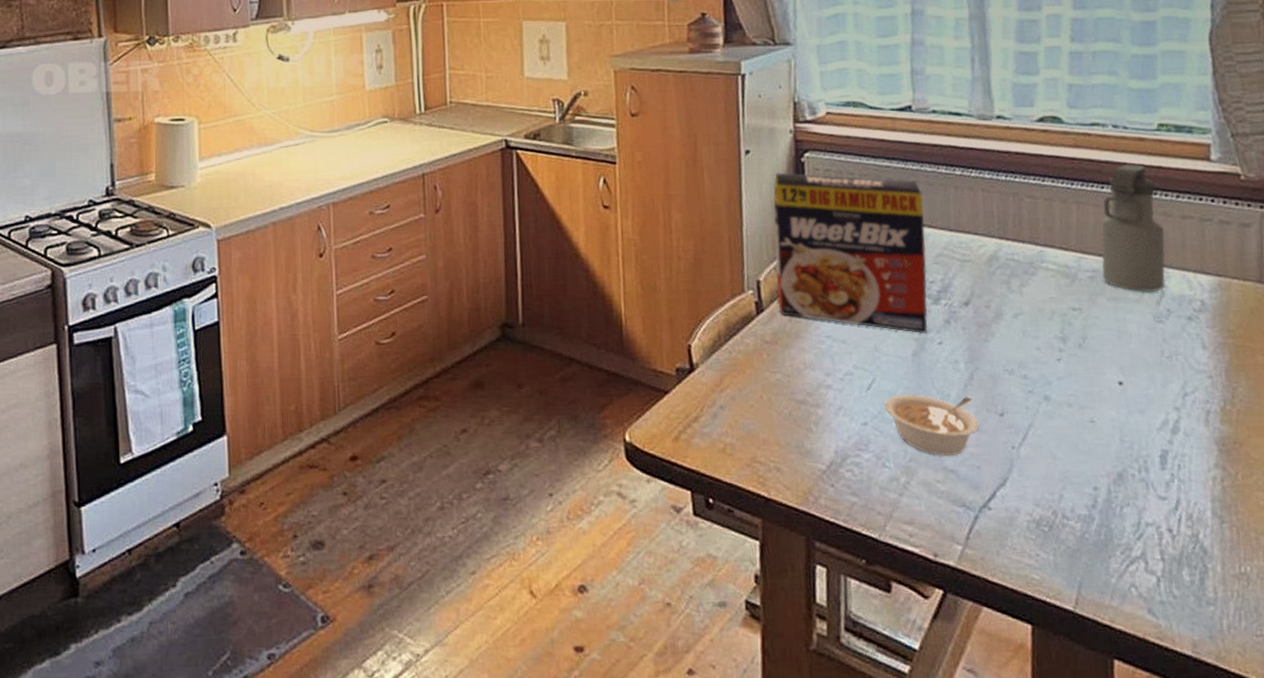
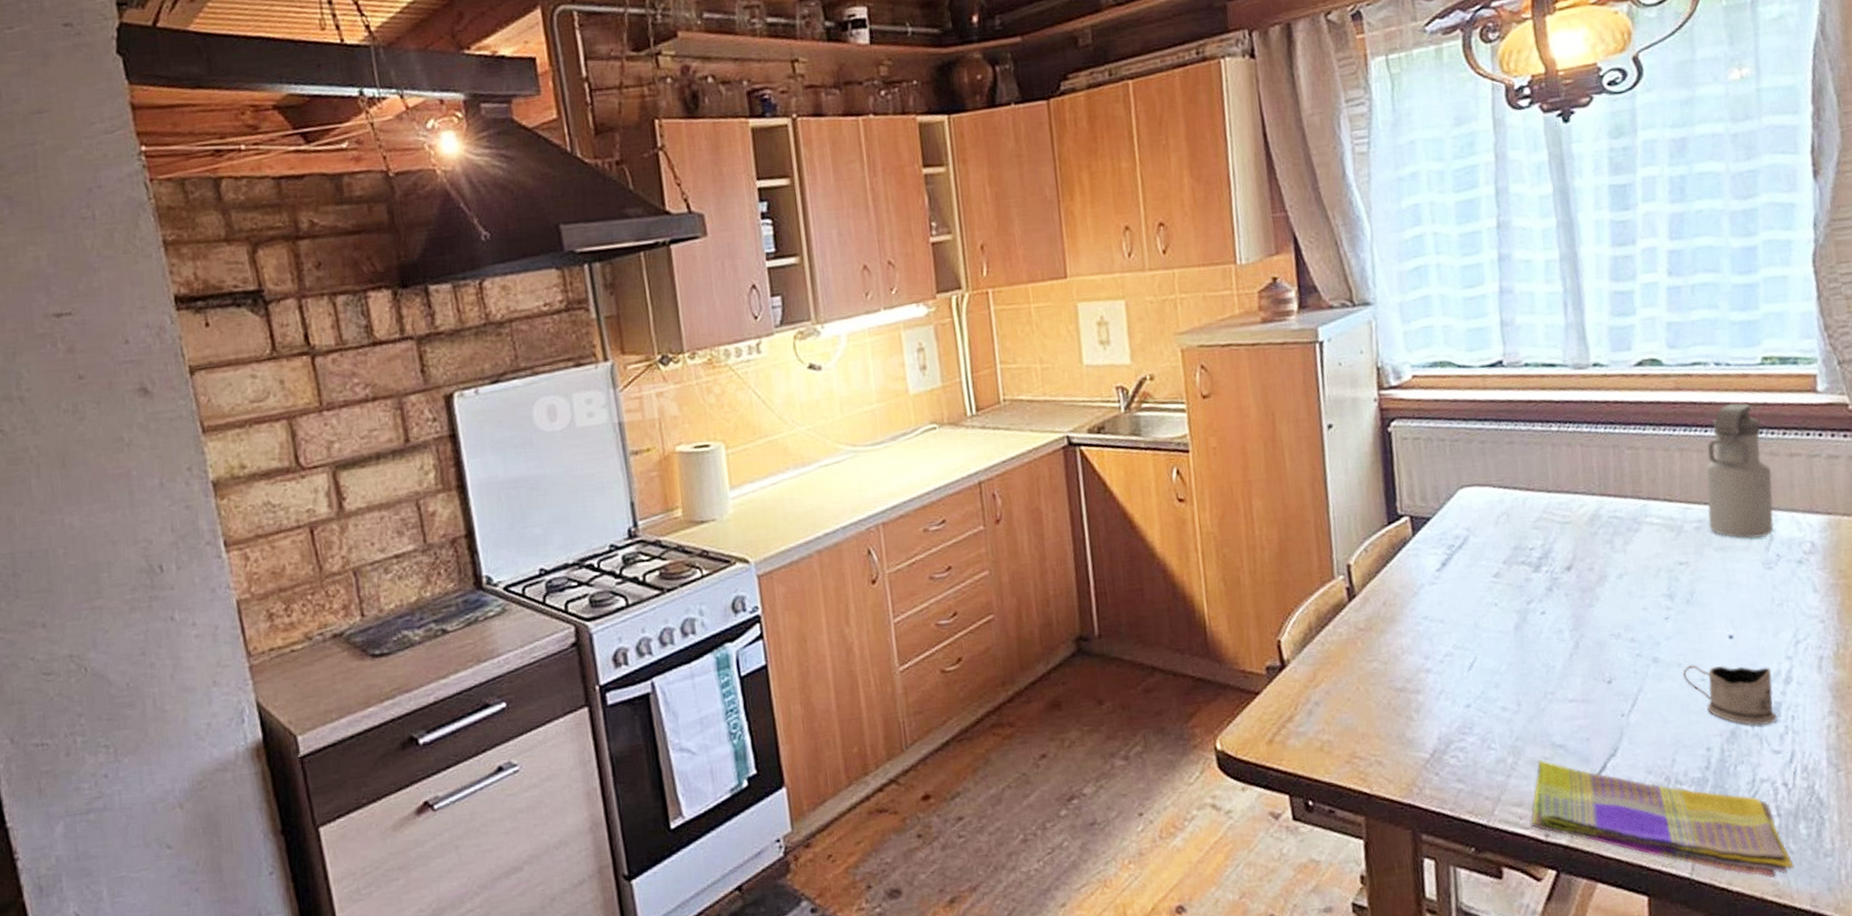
cereal box: present [773,173,927,334] -> none [1359,441,1529,606]
legume: present [884,393,979,456] -> none [1487,666,1587,732]
dish towel: none [921,483,1177,621] -> present [1531,760,1794,879]
tea glass holder: none [1072,406,1164,471] -> present [1682,664,1777,726]

